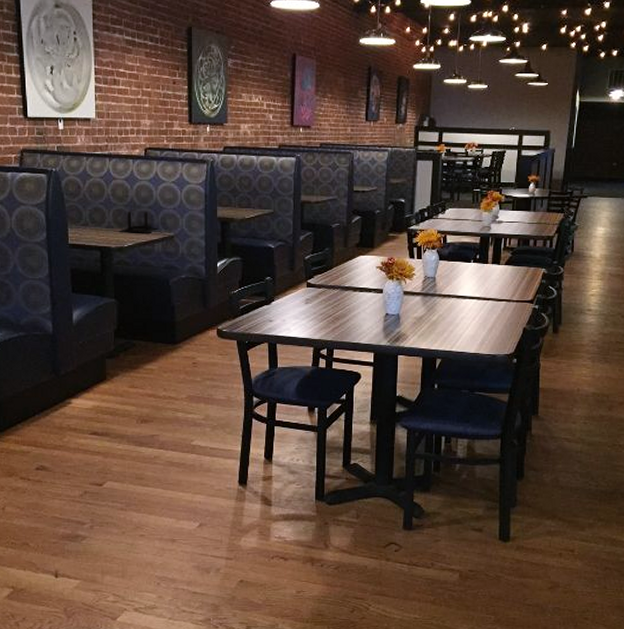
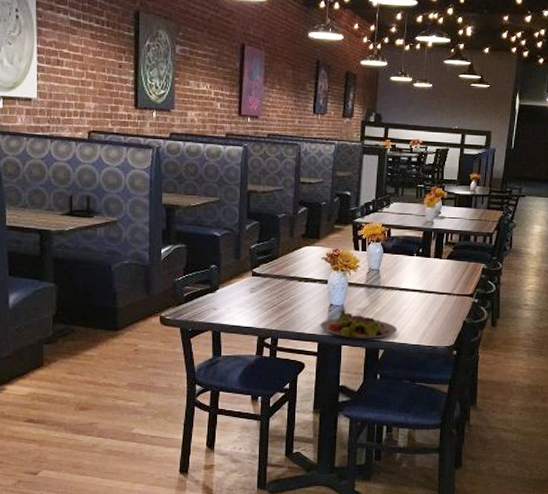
salad plate: none [376,319,455,348] -> present [320,310,398,339]

